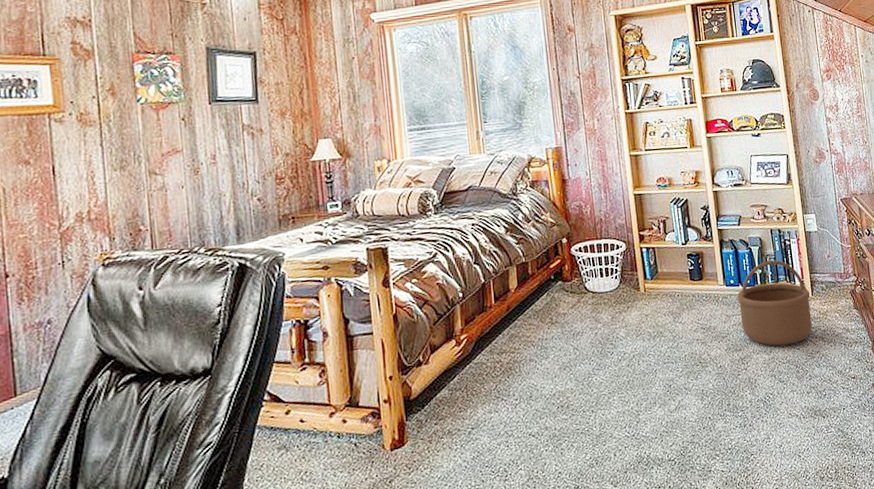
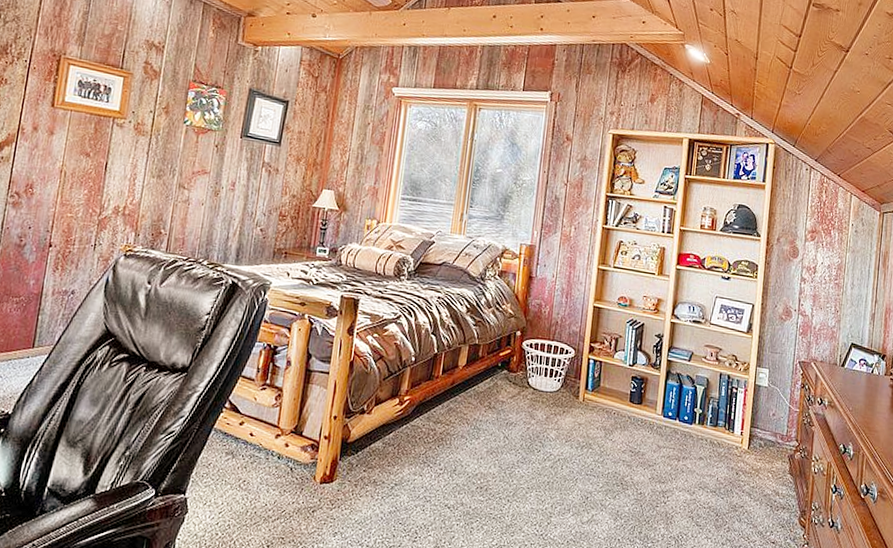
basket: present [737,259,813,346] -> none [670,403,747,492]

